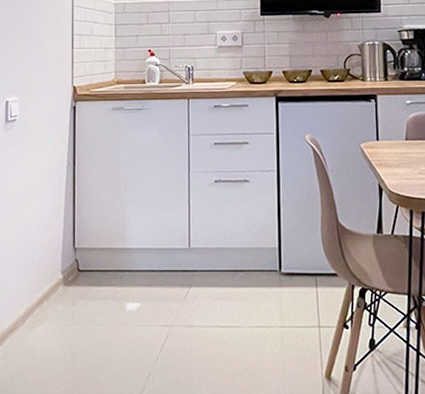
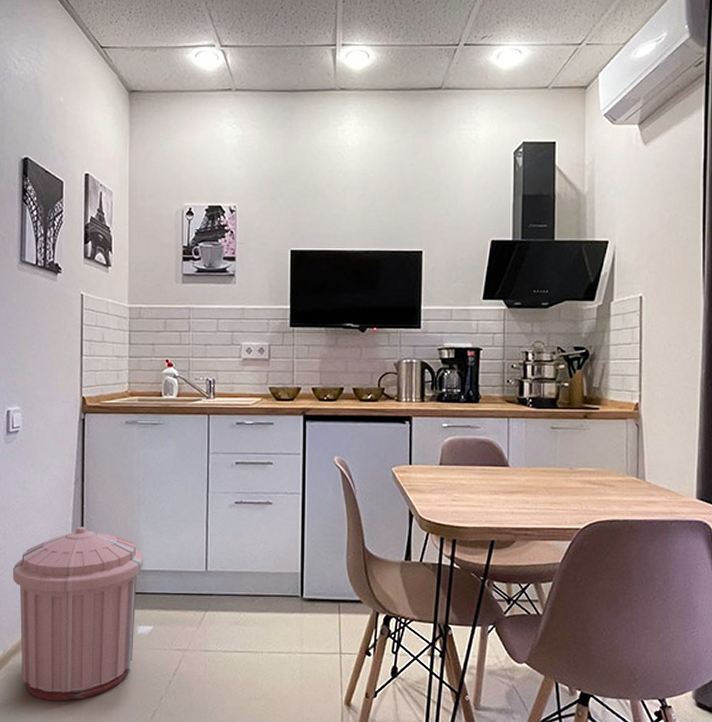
trash can: none [10,208,131,379] -> present [12,526,144,702]

